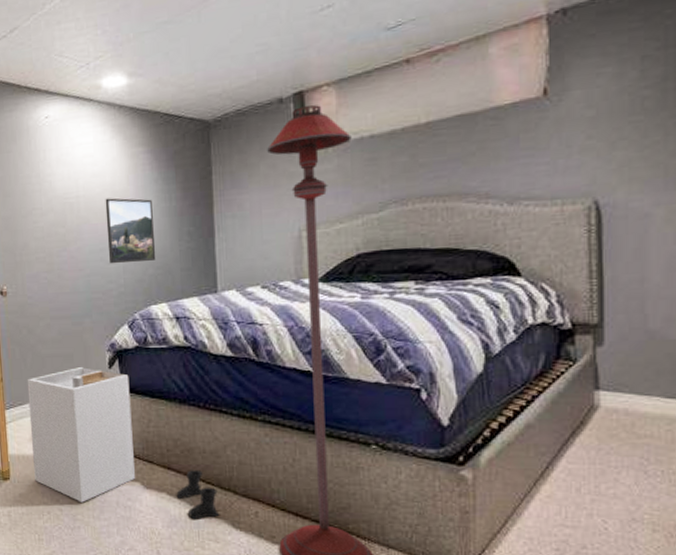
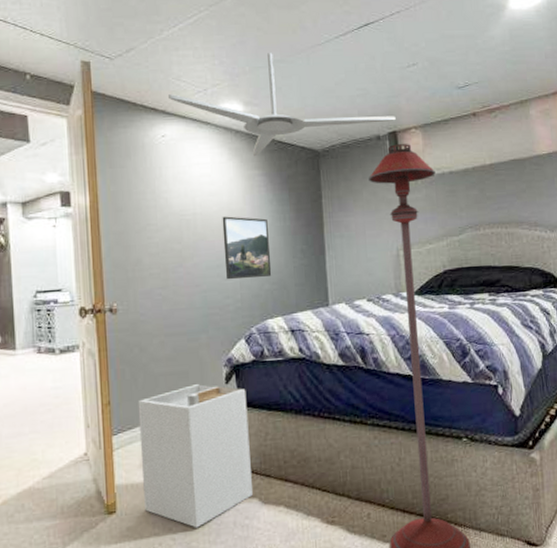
ceiling fan: none [51,14,303,132] -> present [169,53,396,156]
boots: present [176,470,219,519] -> none [293,478,334,529]

